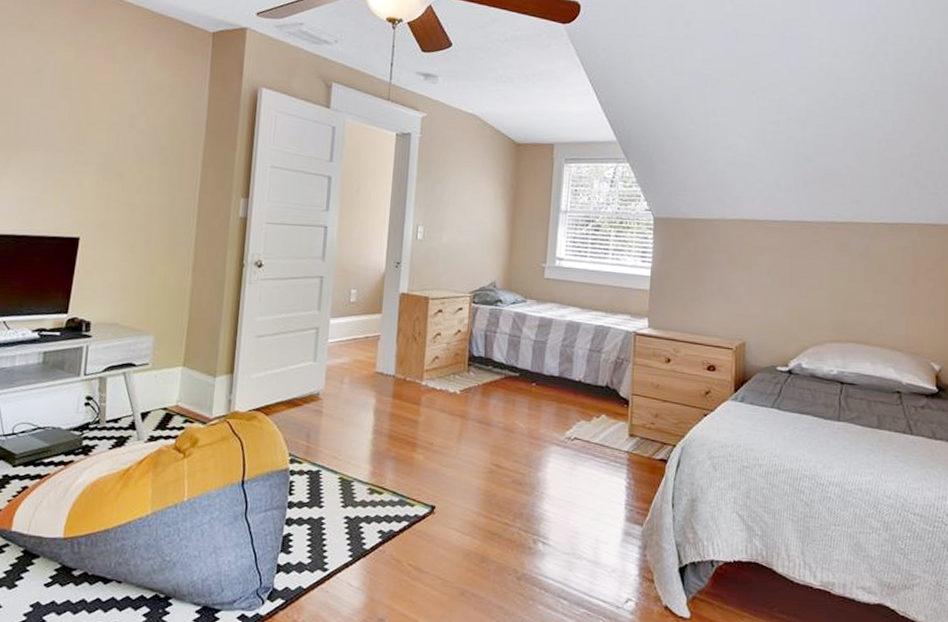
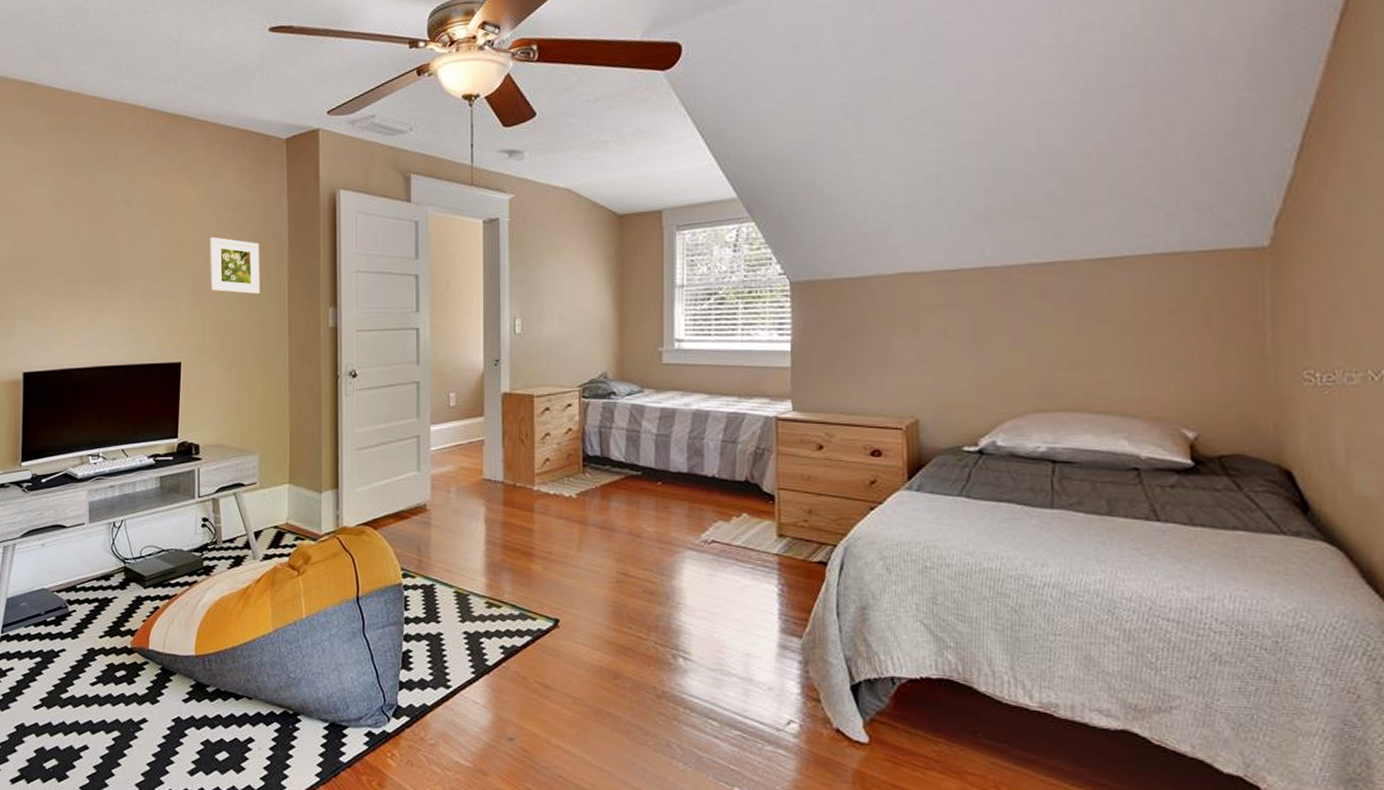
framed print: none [120,116,175,179] -> present [210,236,261,295]

